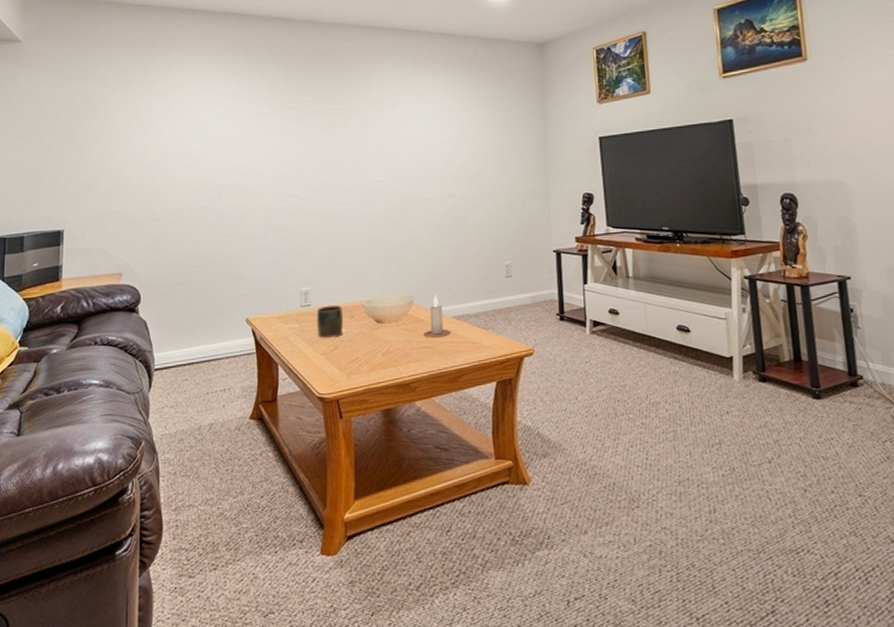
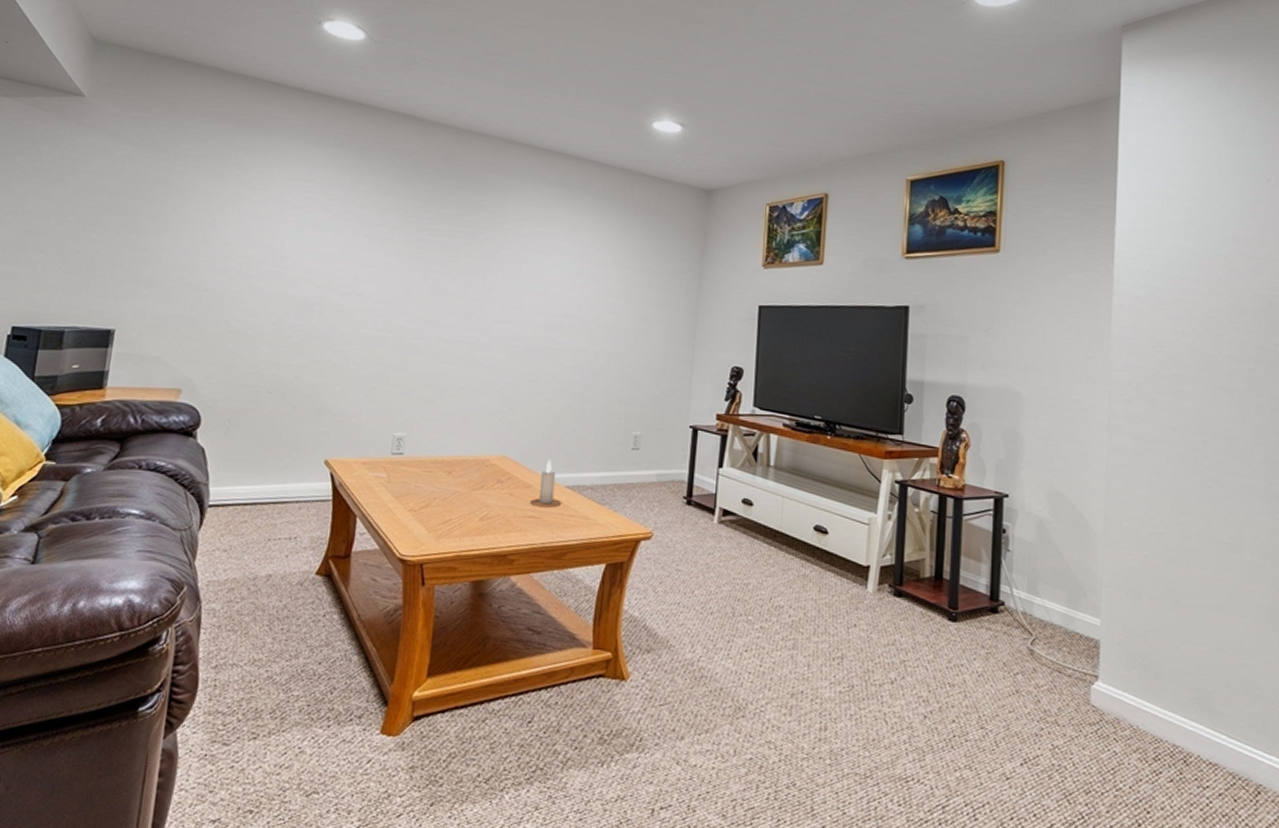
mug: present [316,305,344,339] -> none [407,456,441,494]
bowl: present [362,294,414,324] -> none [463,452,525,485]

